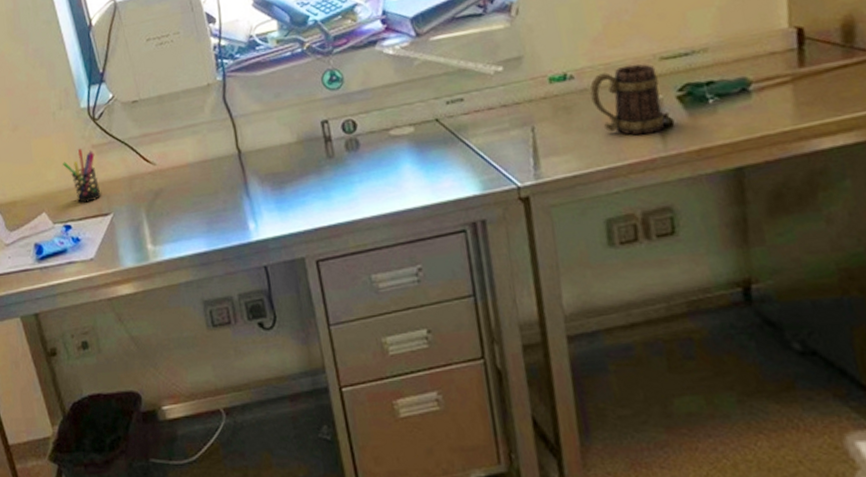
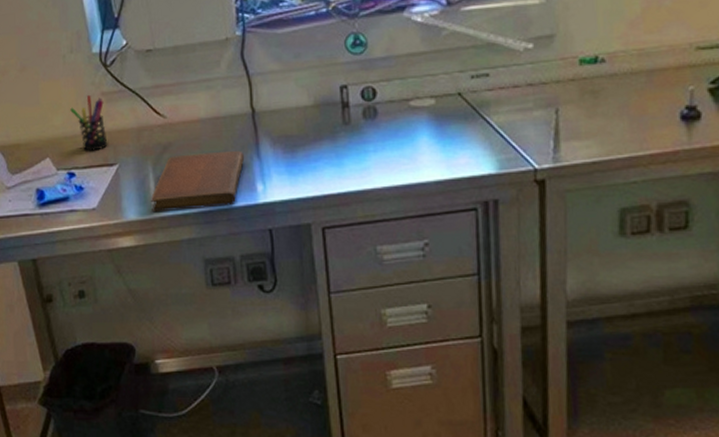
notebook: none [146,190,235,258] -> present [150,150,245,213]
mug: present [589,63,665,136] -> none [620,51,692,126]

